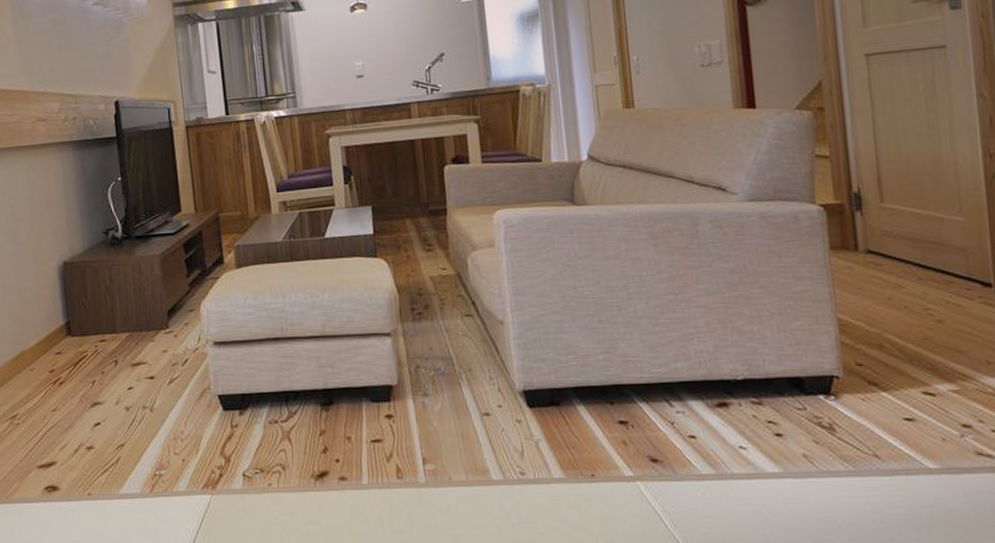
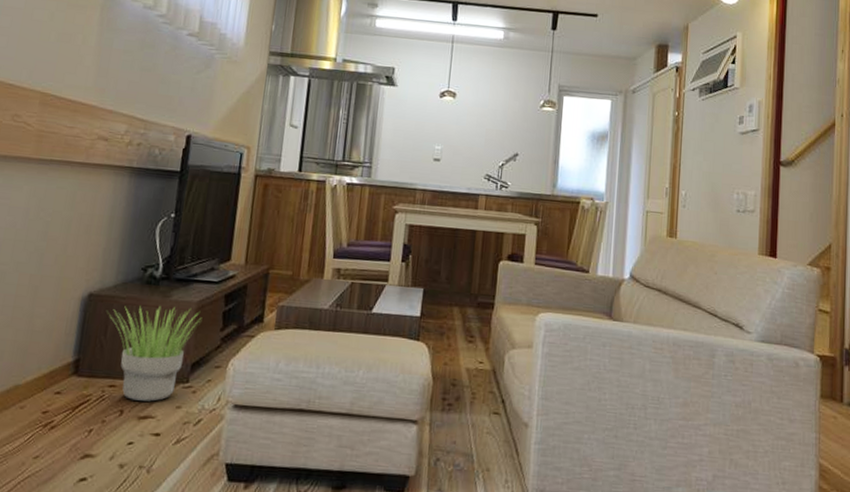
potted plant: none [85,262,168,351] -> present [109,306,202,402]

